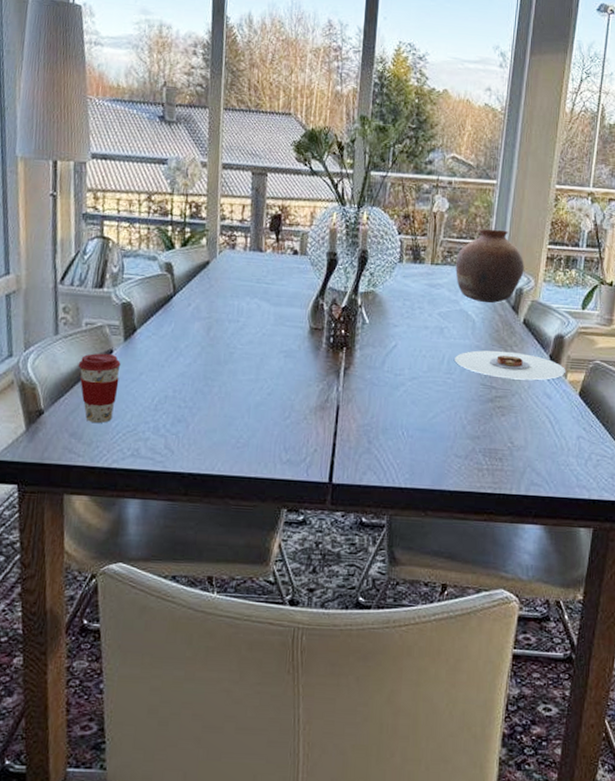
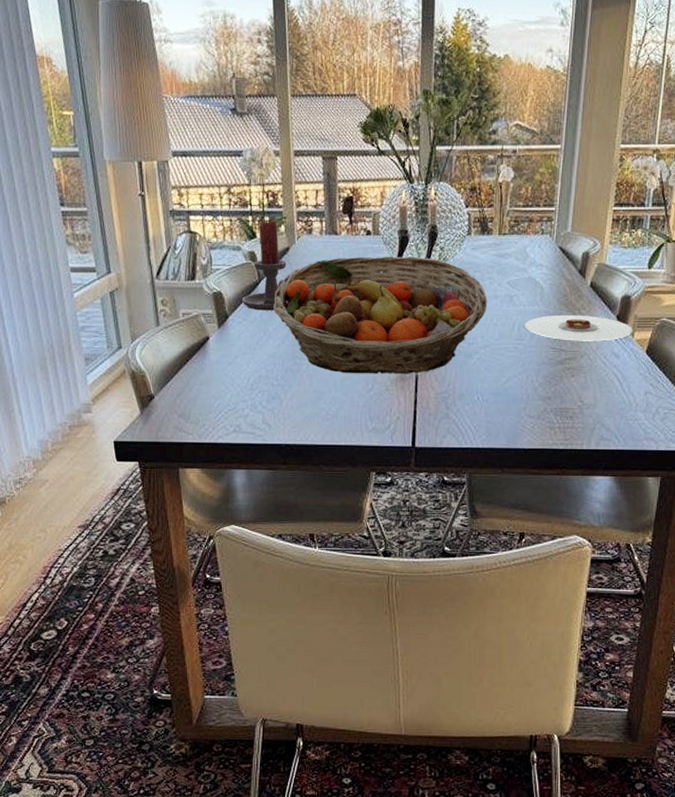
coffee cup: present [78,353,121,424] -> none [179,340,217,404]
candle holder: none [153,232,206,327] -> present [241,221,288,311]
fruit basket: none [187,275,417,403] -> present [273,256,487,374]
pottery: present [455,228,524,303] -> none [523,195,590,269]

